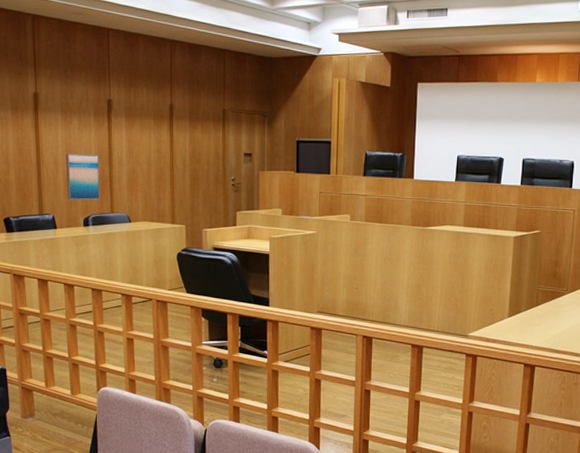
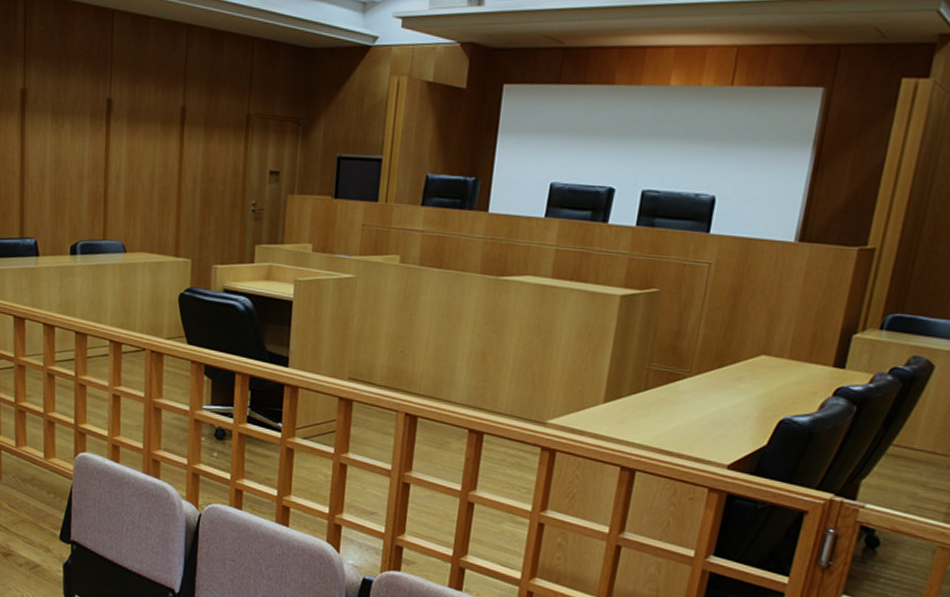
wall art: present [65,153,100,200] -> none [53,164,94,223]

